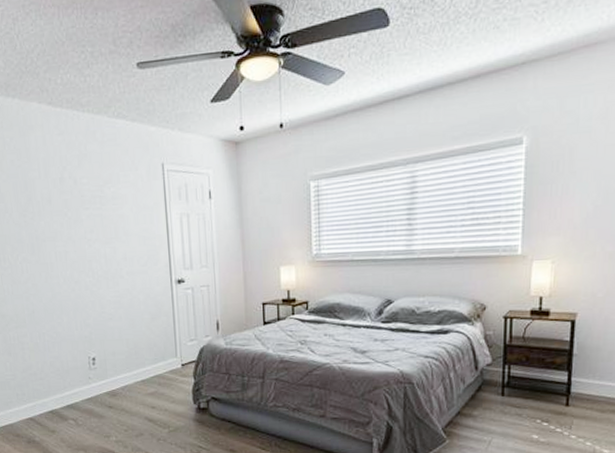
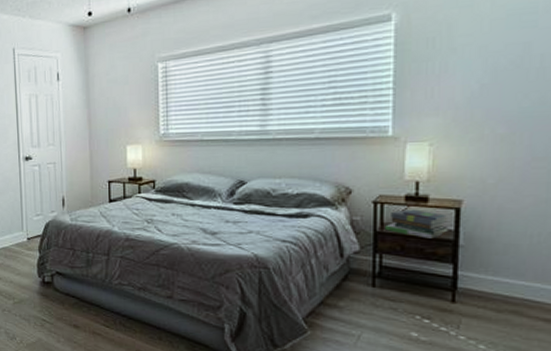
books: none [513,323,565,349] -> present [385,209,449,239]

